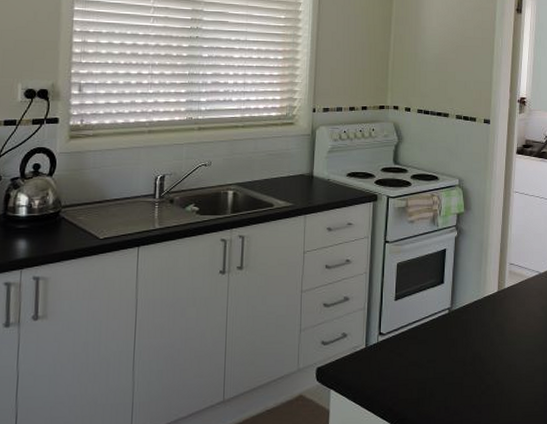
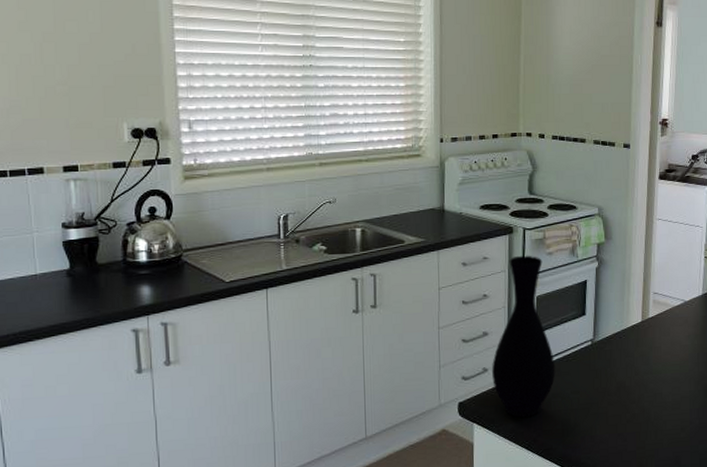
vase: none [351,222,413,385] -> present [492,255,556,418]

